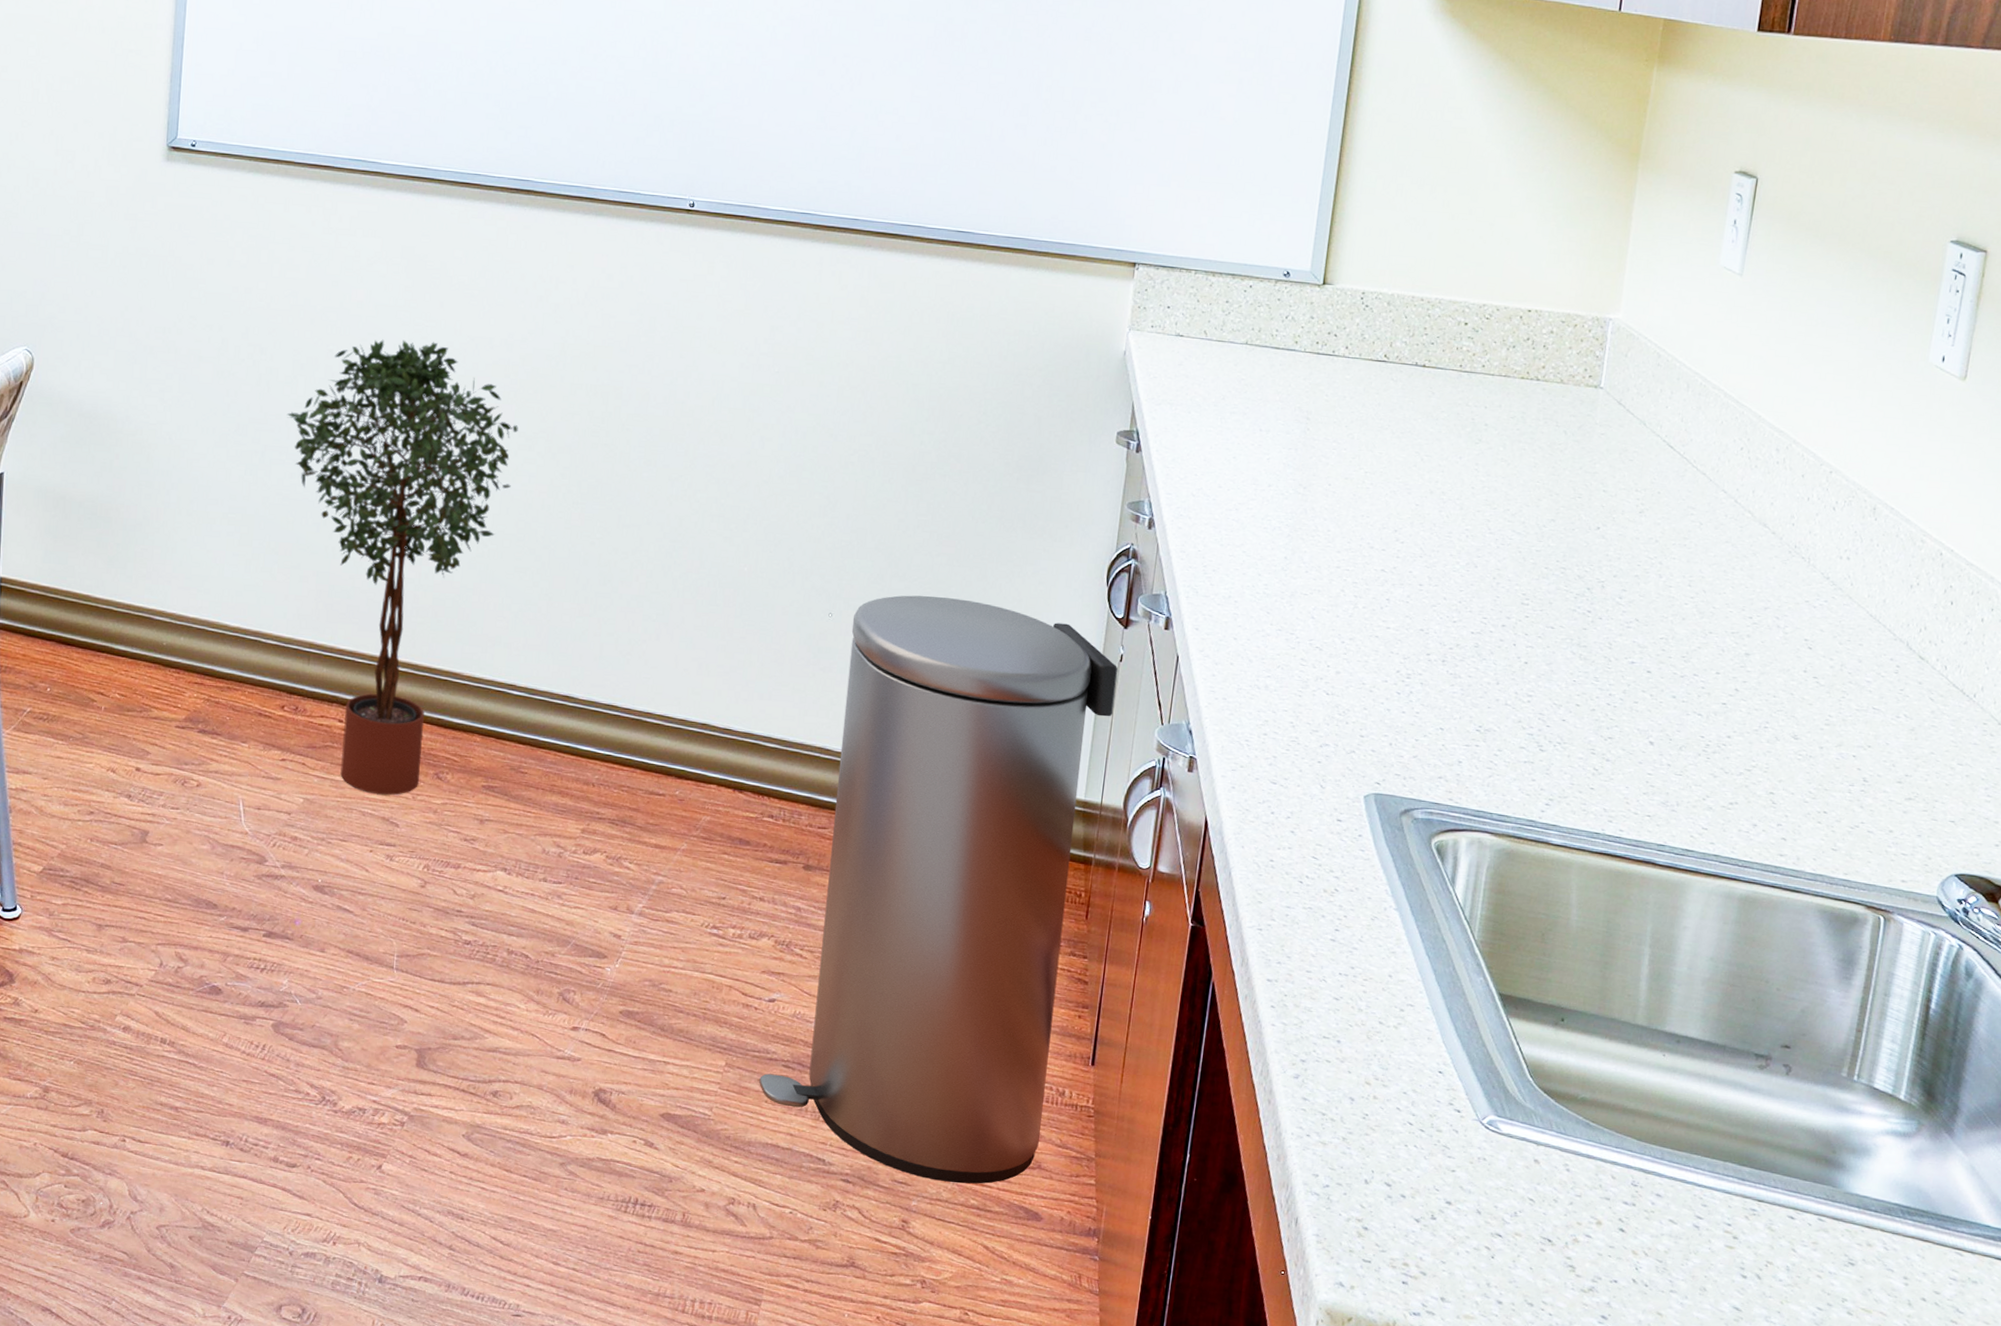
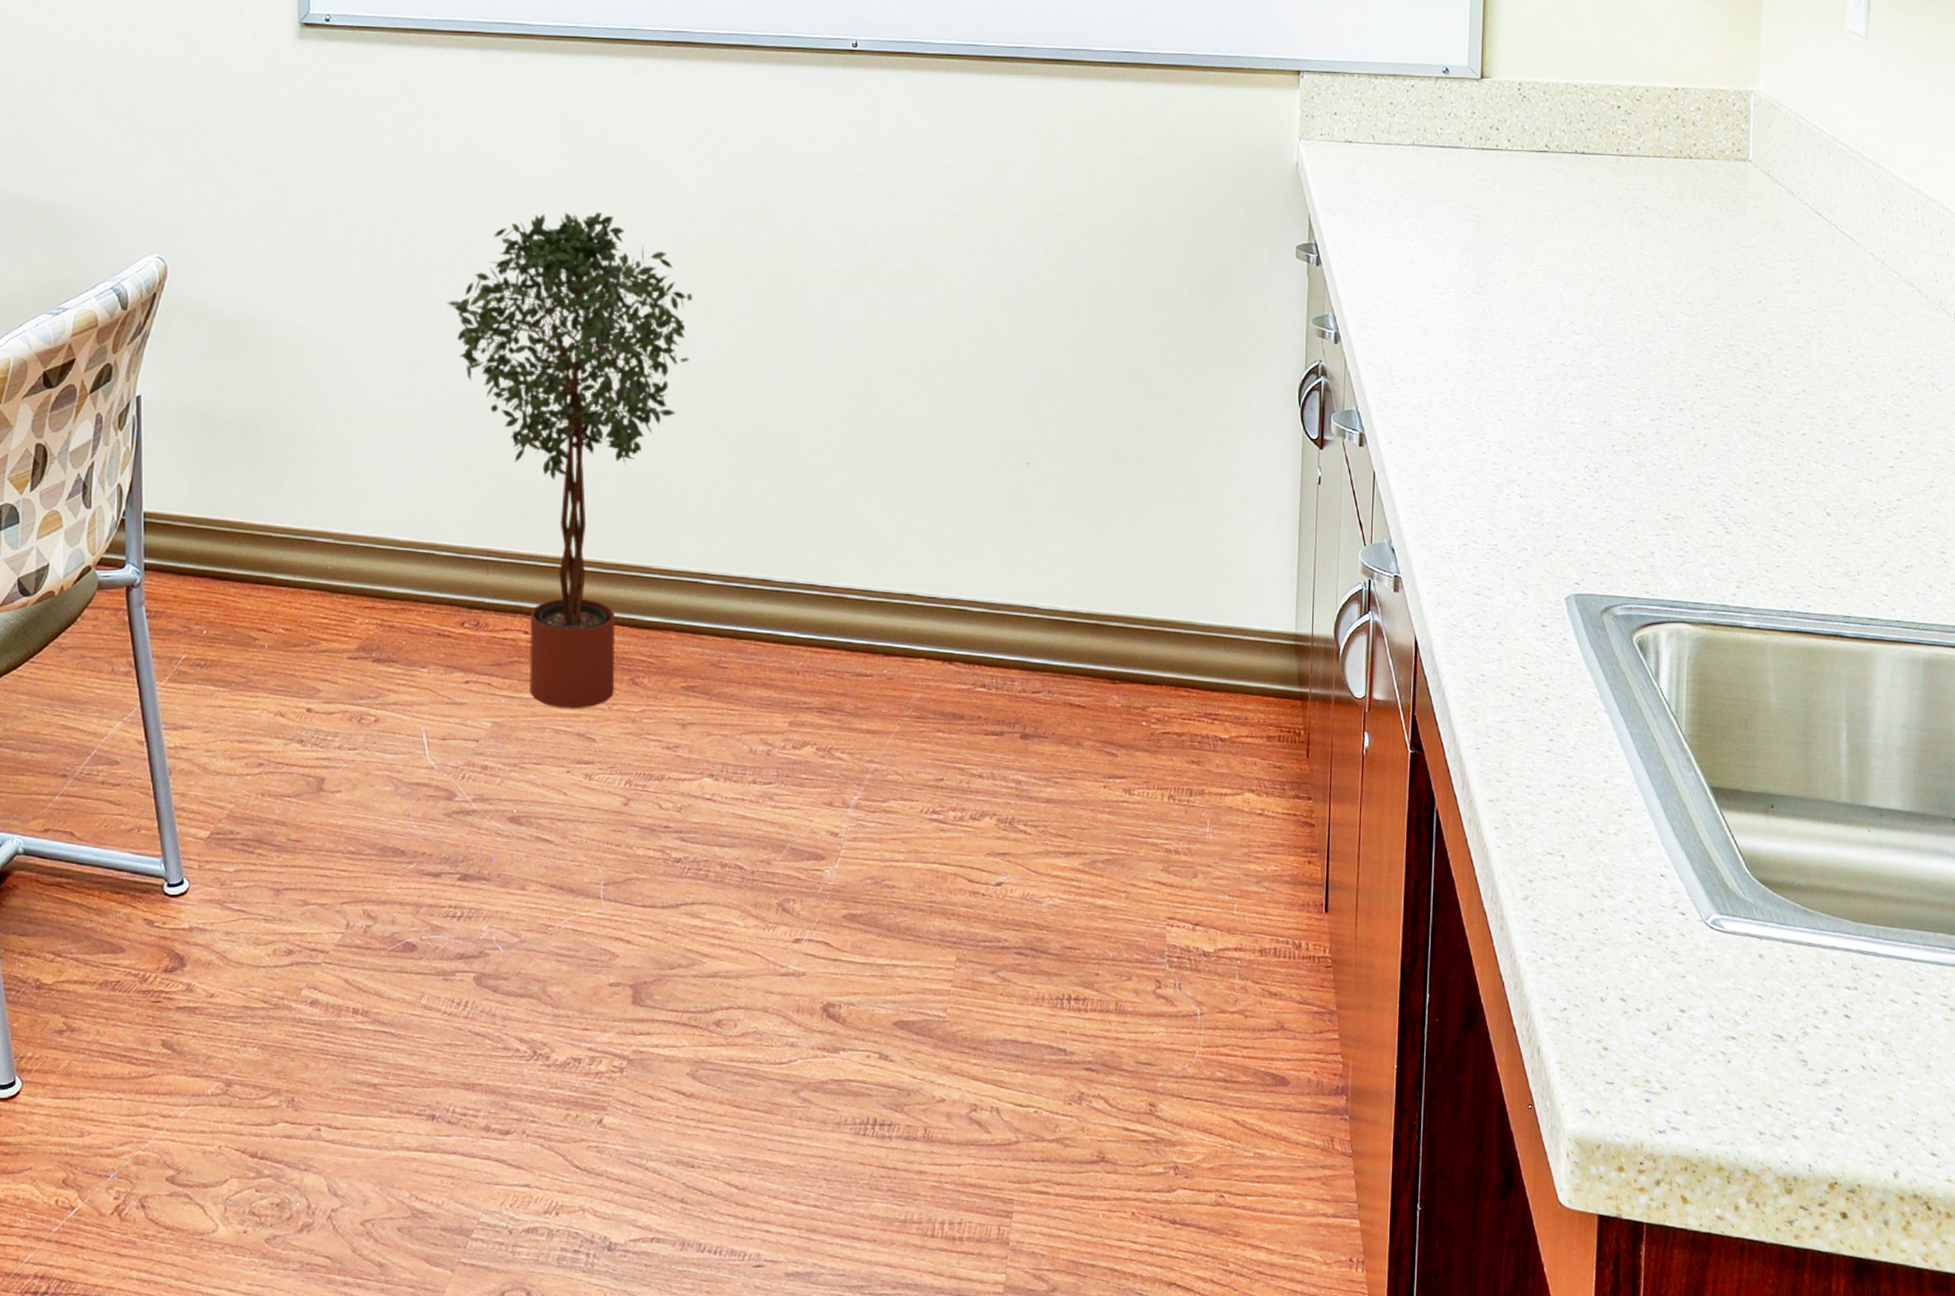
pedal bin: present [759,595,1118,1184] -> none [993,434,1318,1057]

